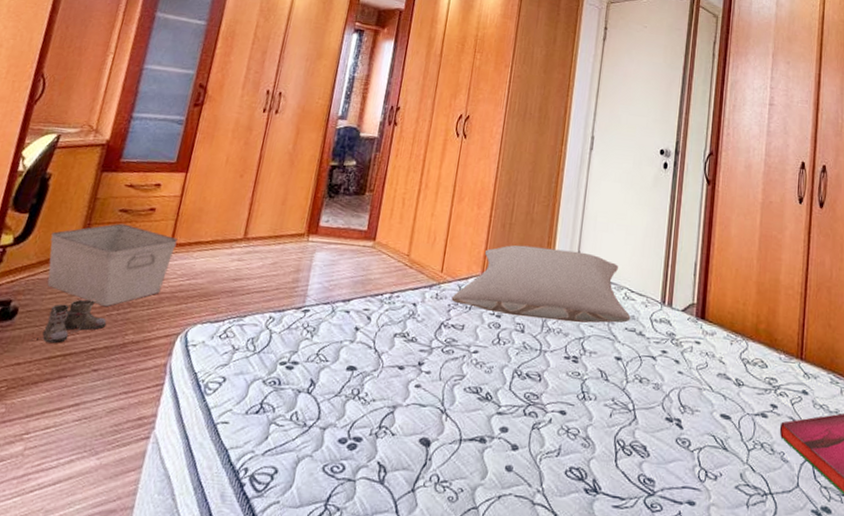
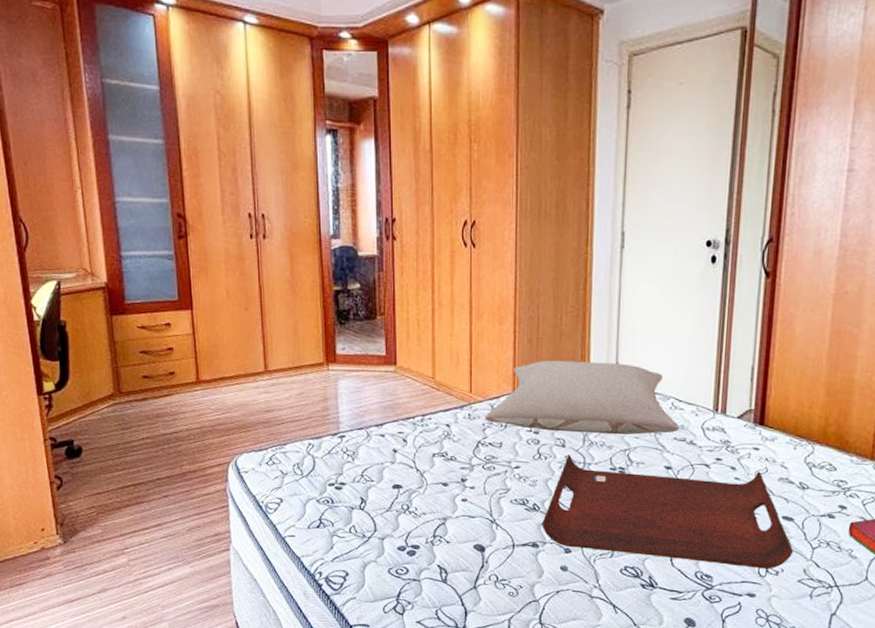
boots: present [32,299,107,344] -> none [103,436,163,476]
storage bin: present [47,223,178,307] -> none [85,364,203,442]
serving tray: none [492,341,730,473] -> present [542,455,793,569]

